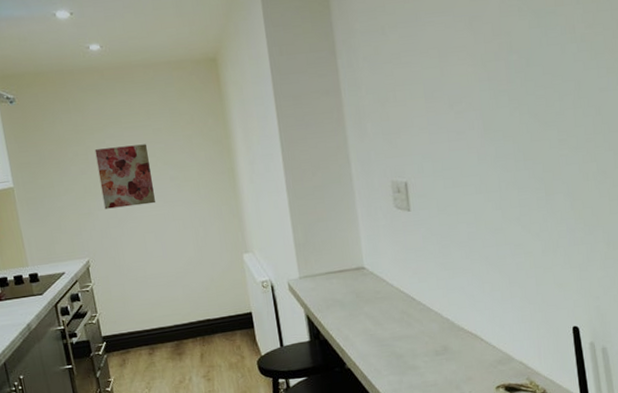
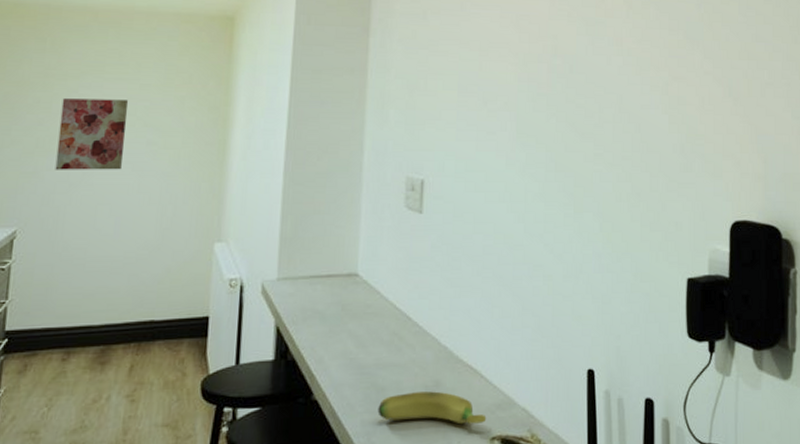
banana: none [399,354,491,379] -> present [377,391,487,425]

